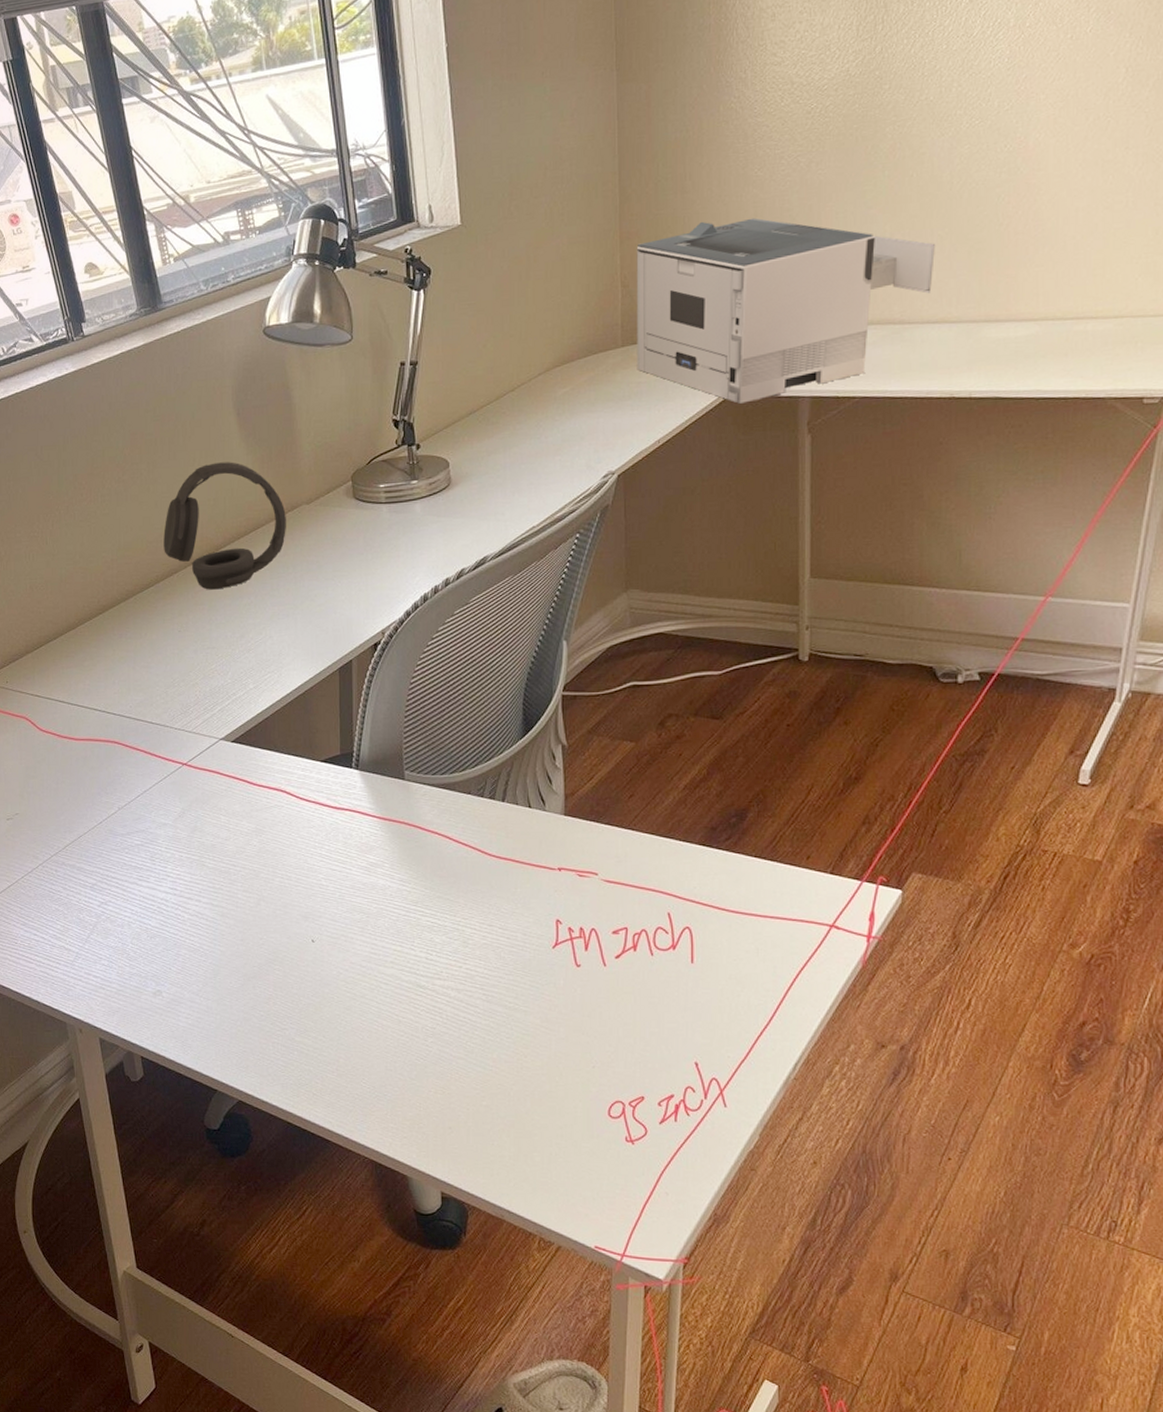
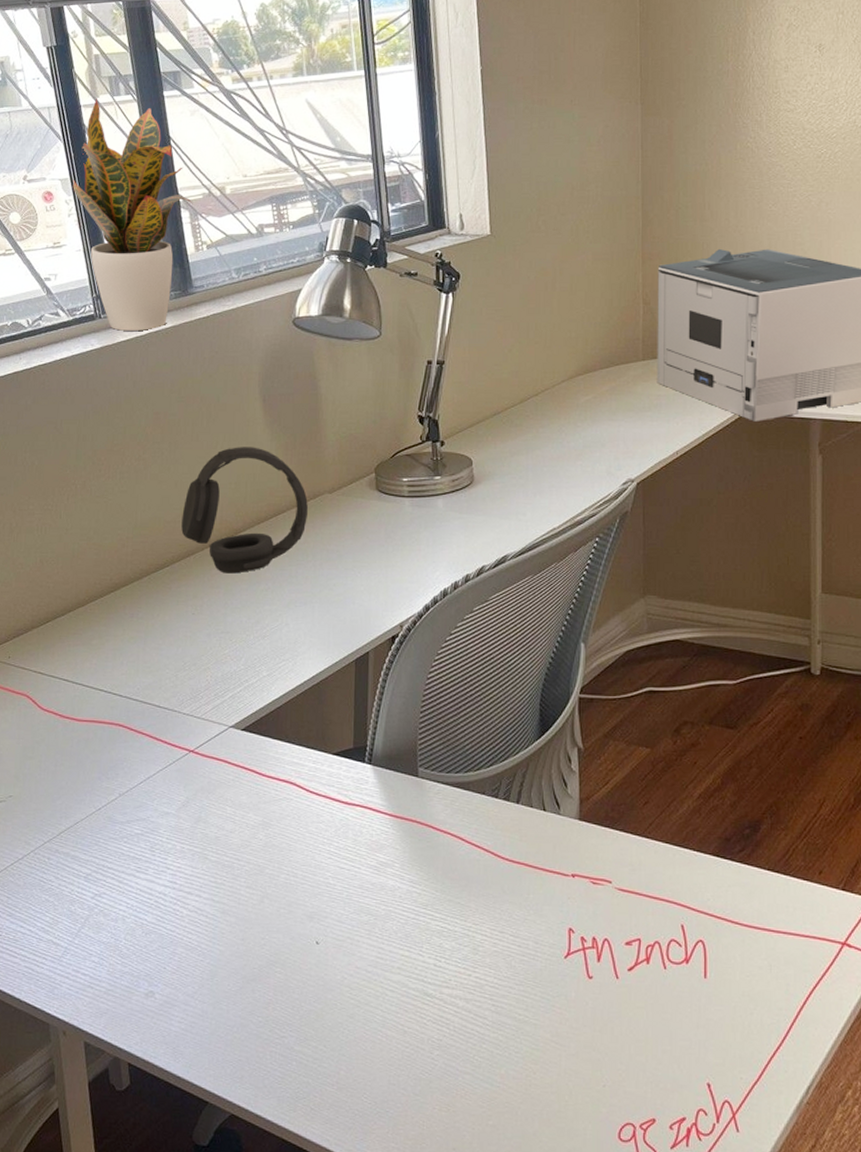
potted plant: none [37,112,158,353] -> present [72,98,193,331]

